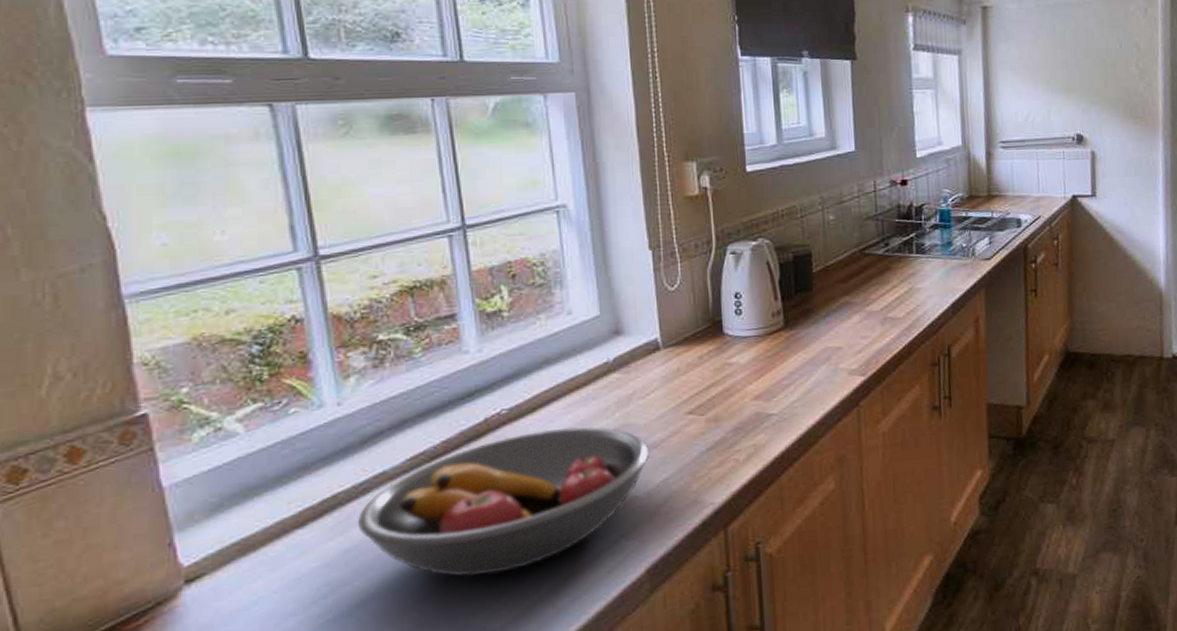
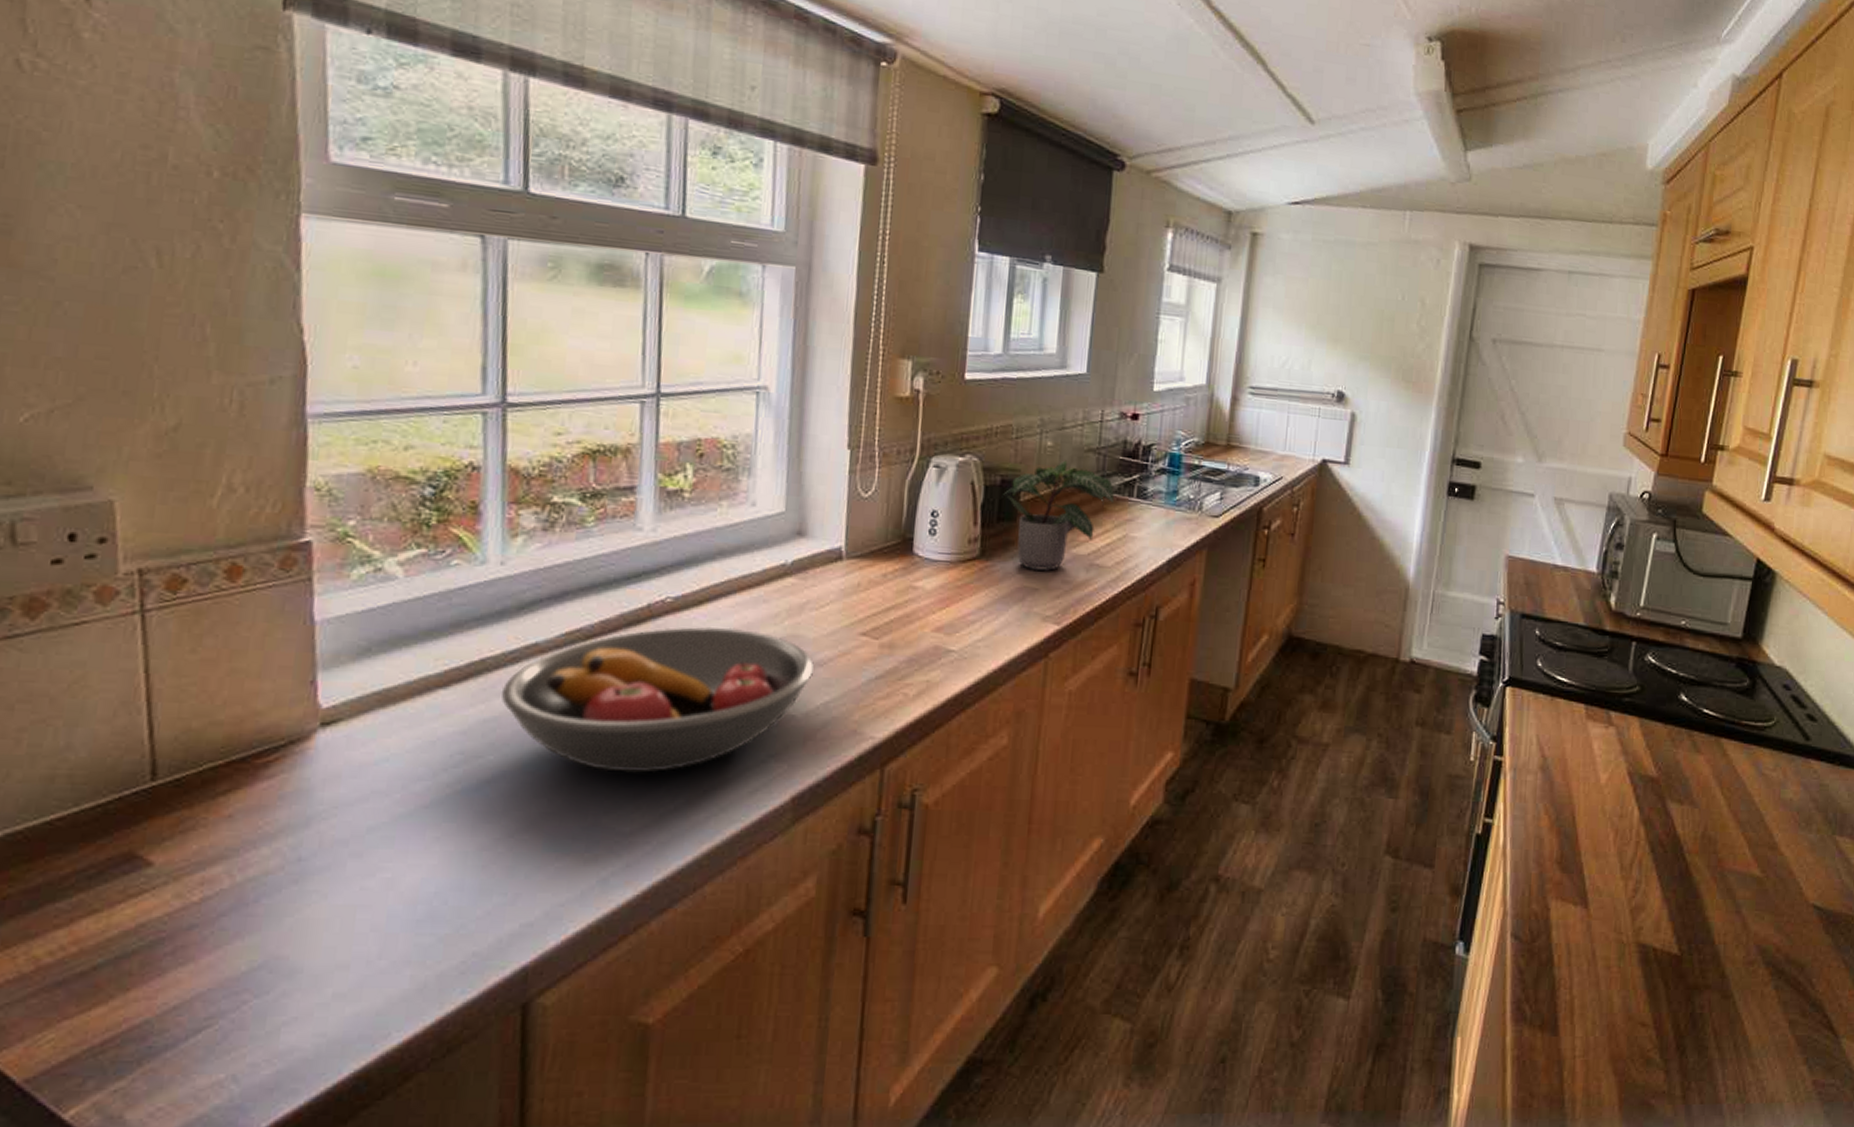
potted plant: none [796,230,897,331] -> present [1001,460,1115,571]

